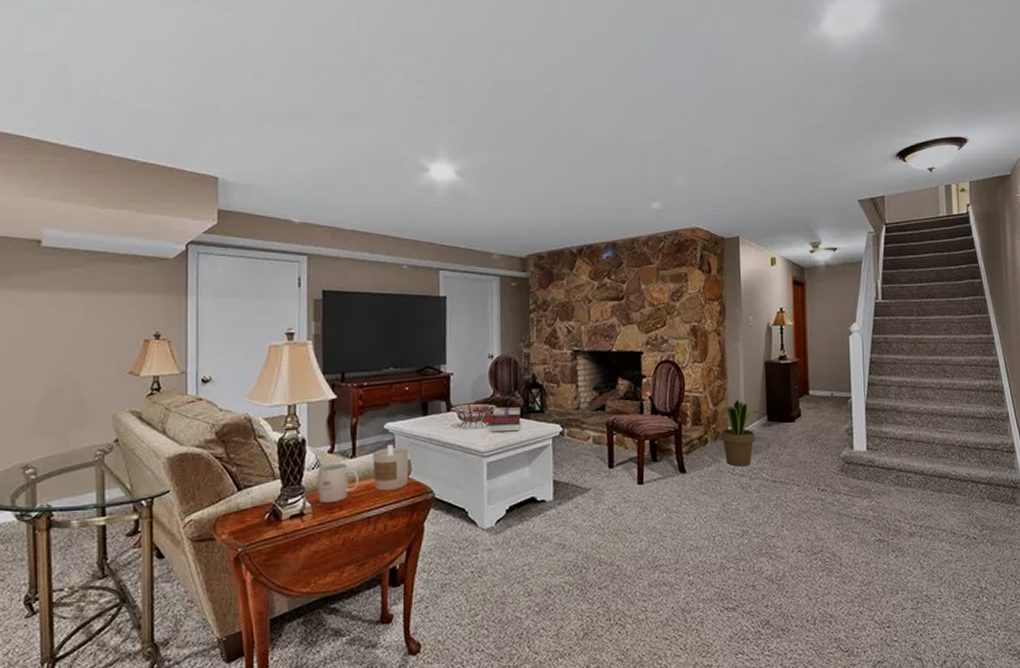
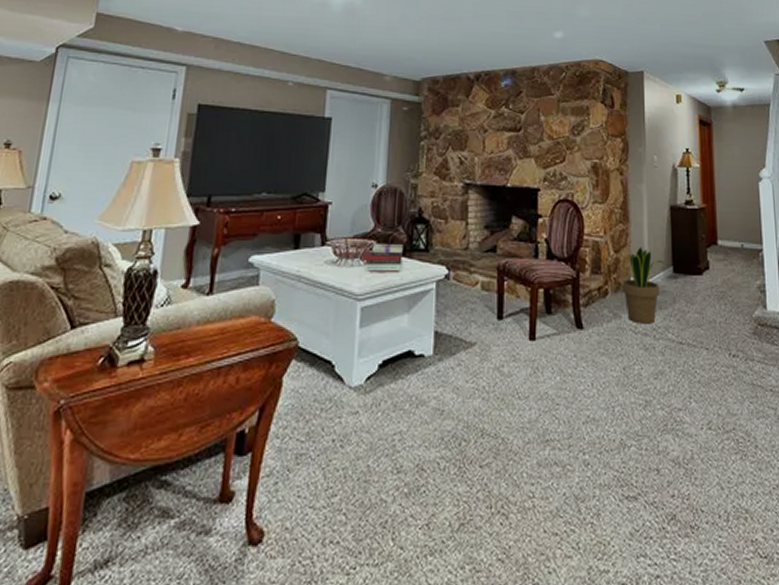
mug: present [317,463,360,504] -> none [163,300,215,349]
candle: present [373,444,409,491] -> none [229,280,274,336]

